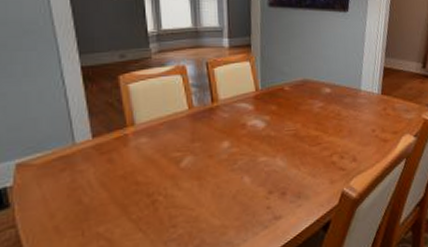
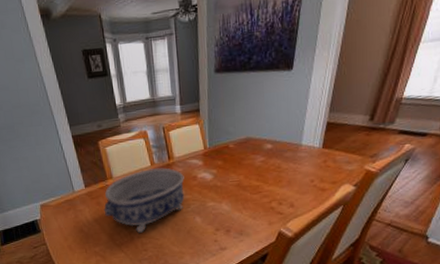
decorative bowl: none [117,112,231,202] -> present [103,168,185,233]

